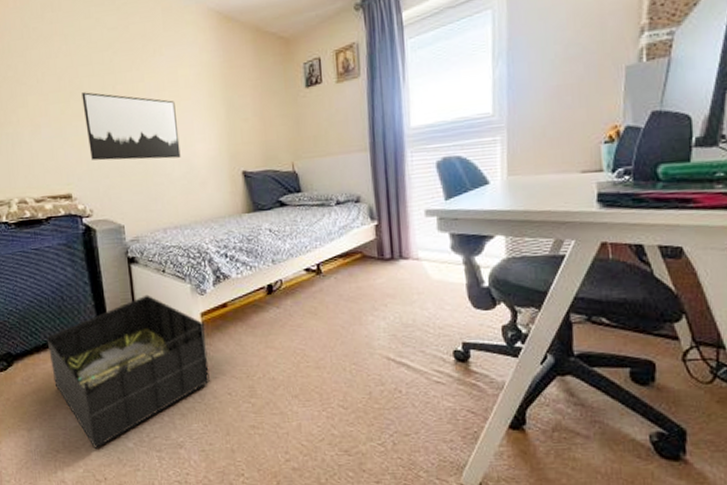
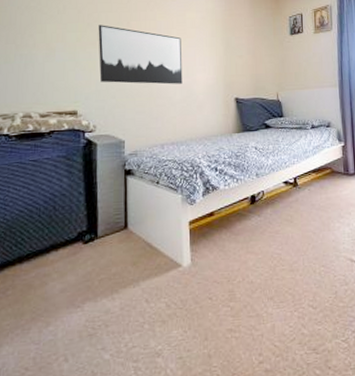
storage bin: present [47,294,210,448] -> none [32,204,193,363]

